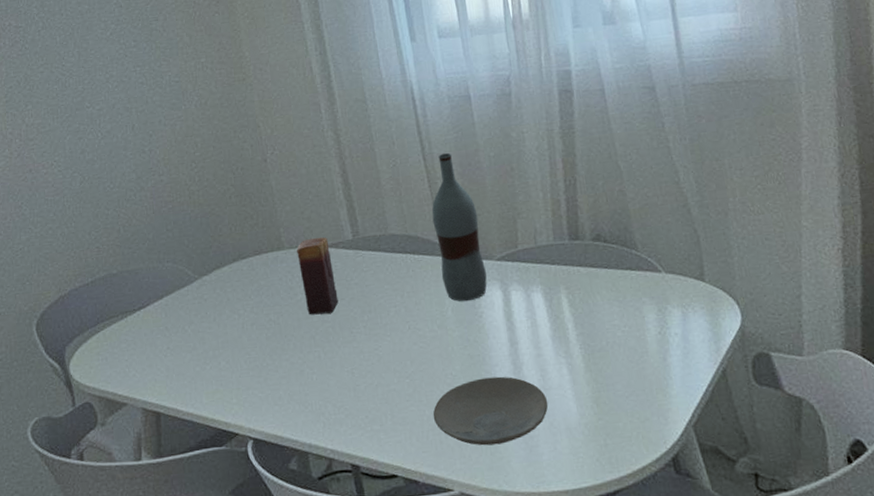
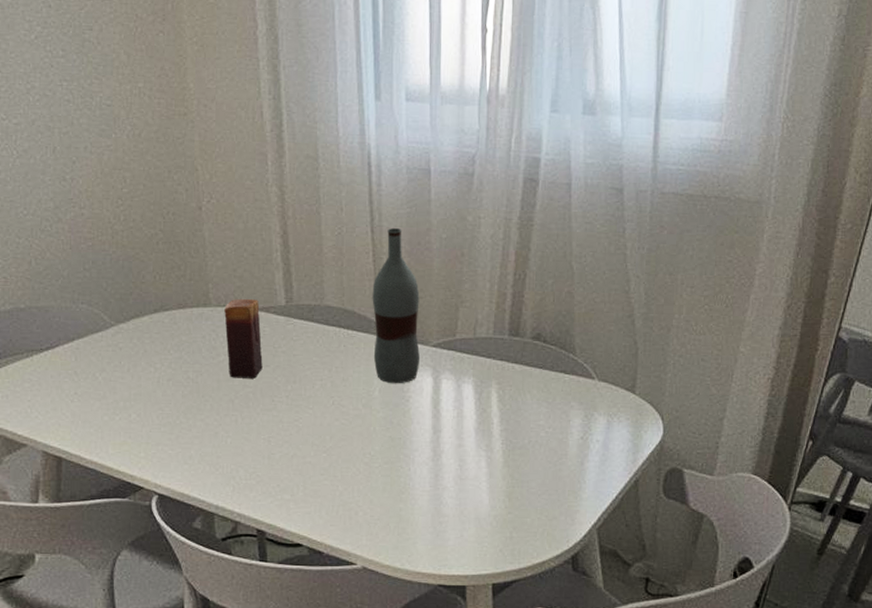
plate: present [433,376,549,446] -> none [345,461,462,526]

